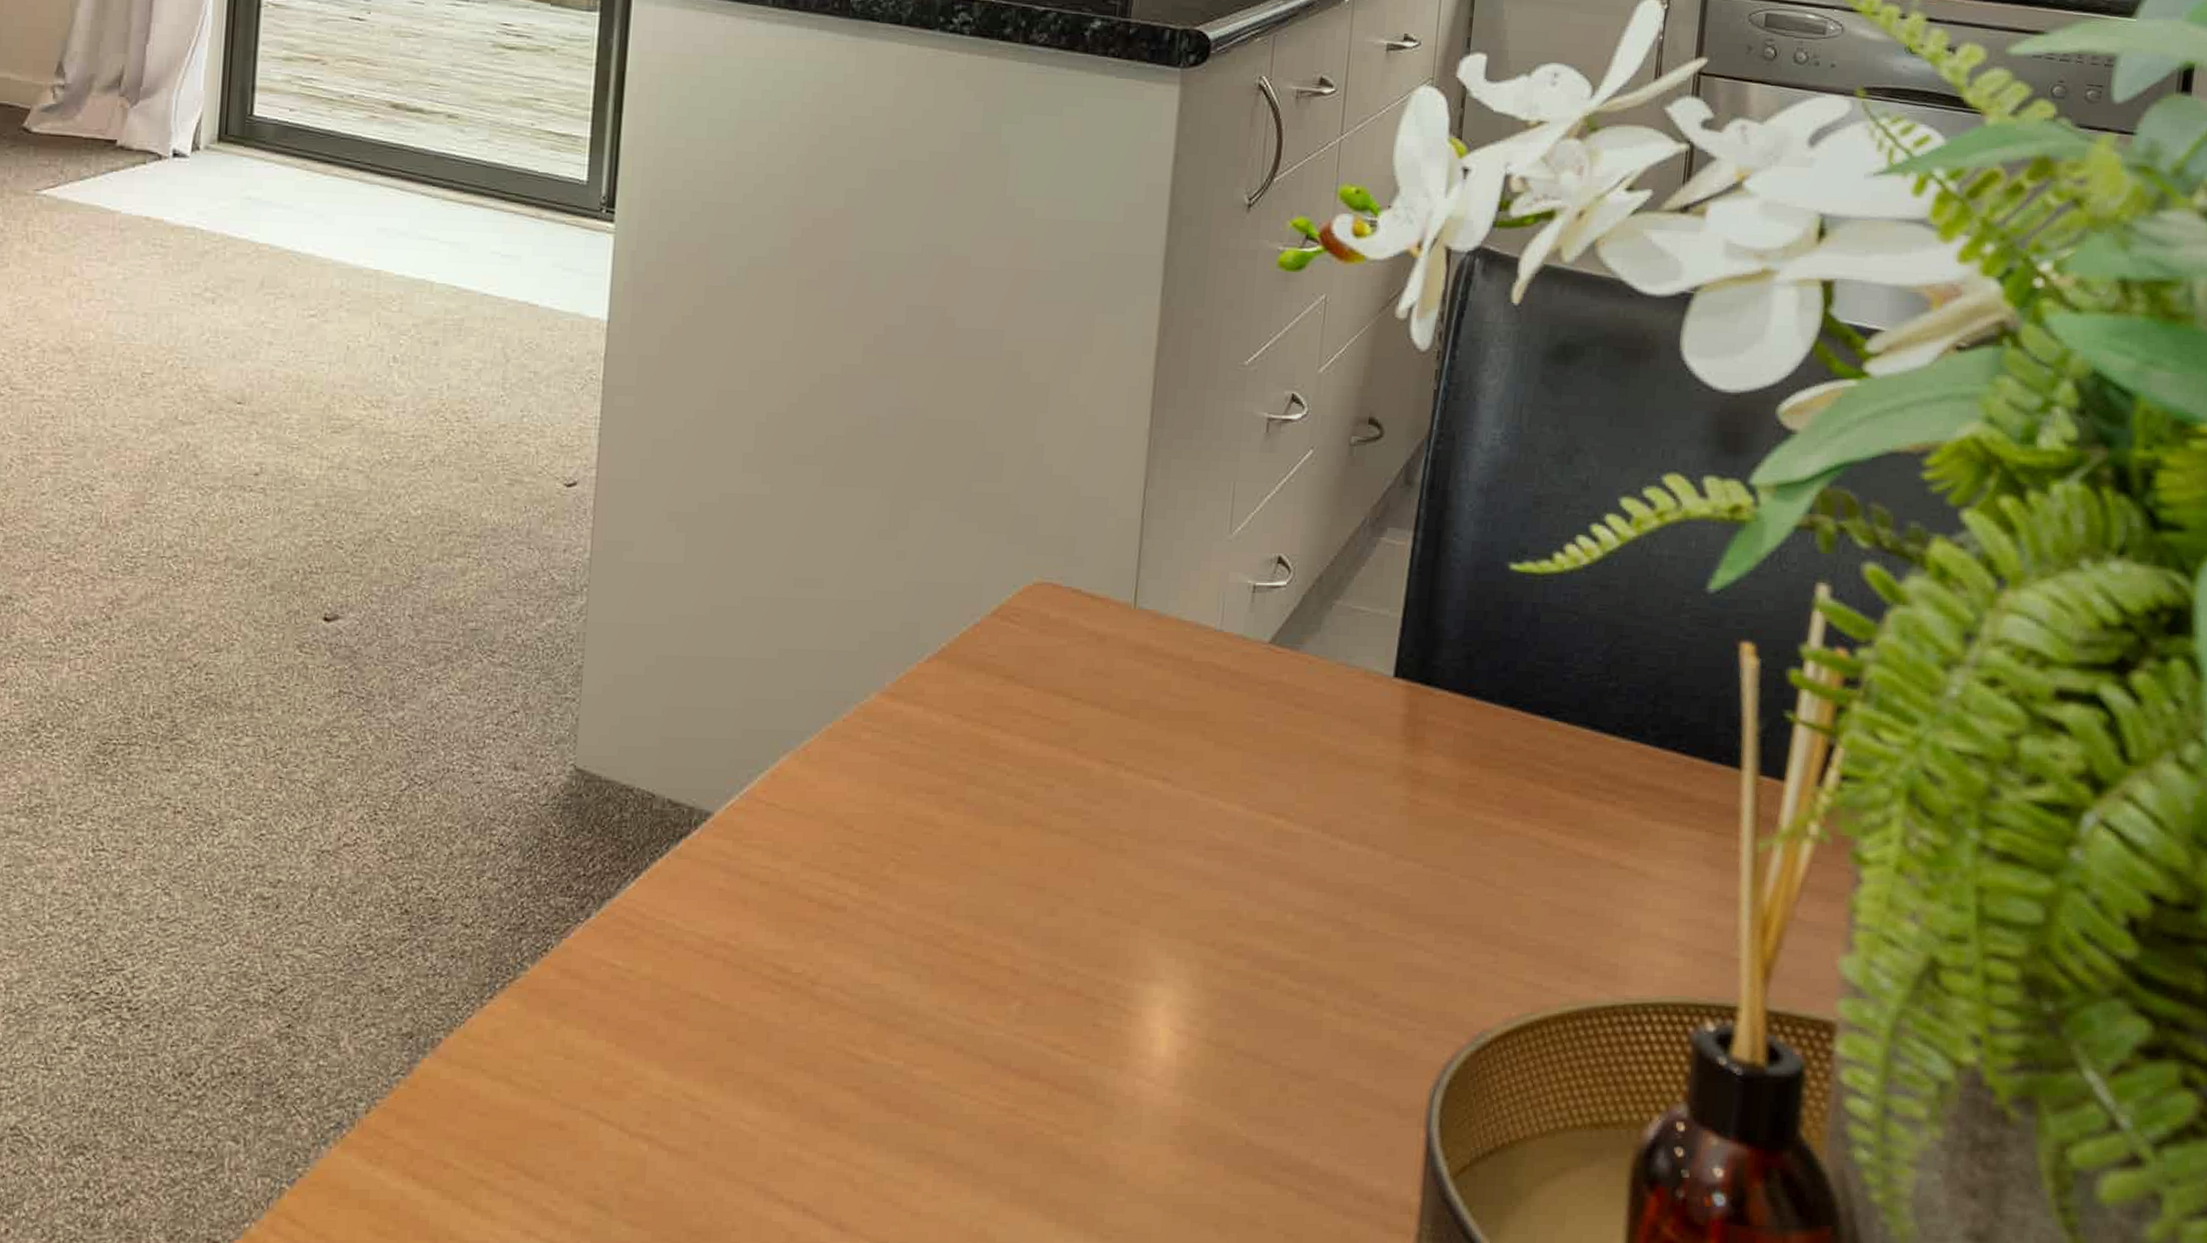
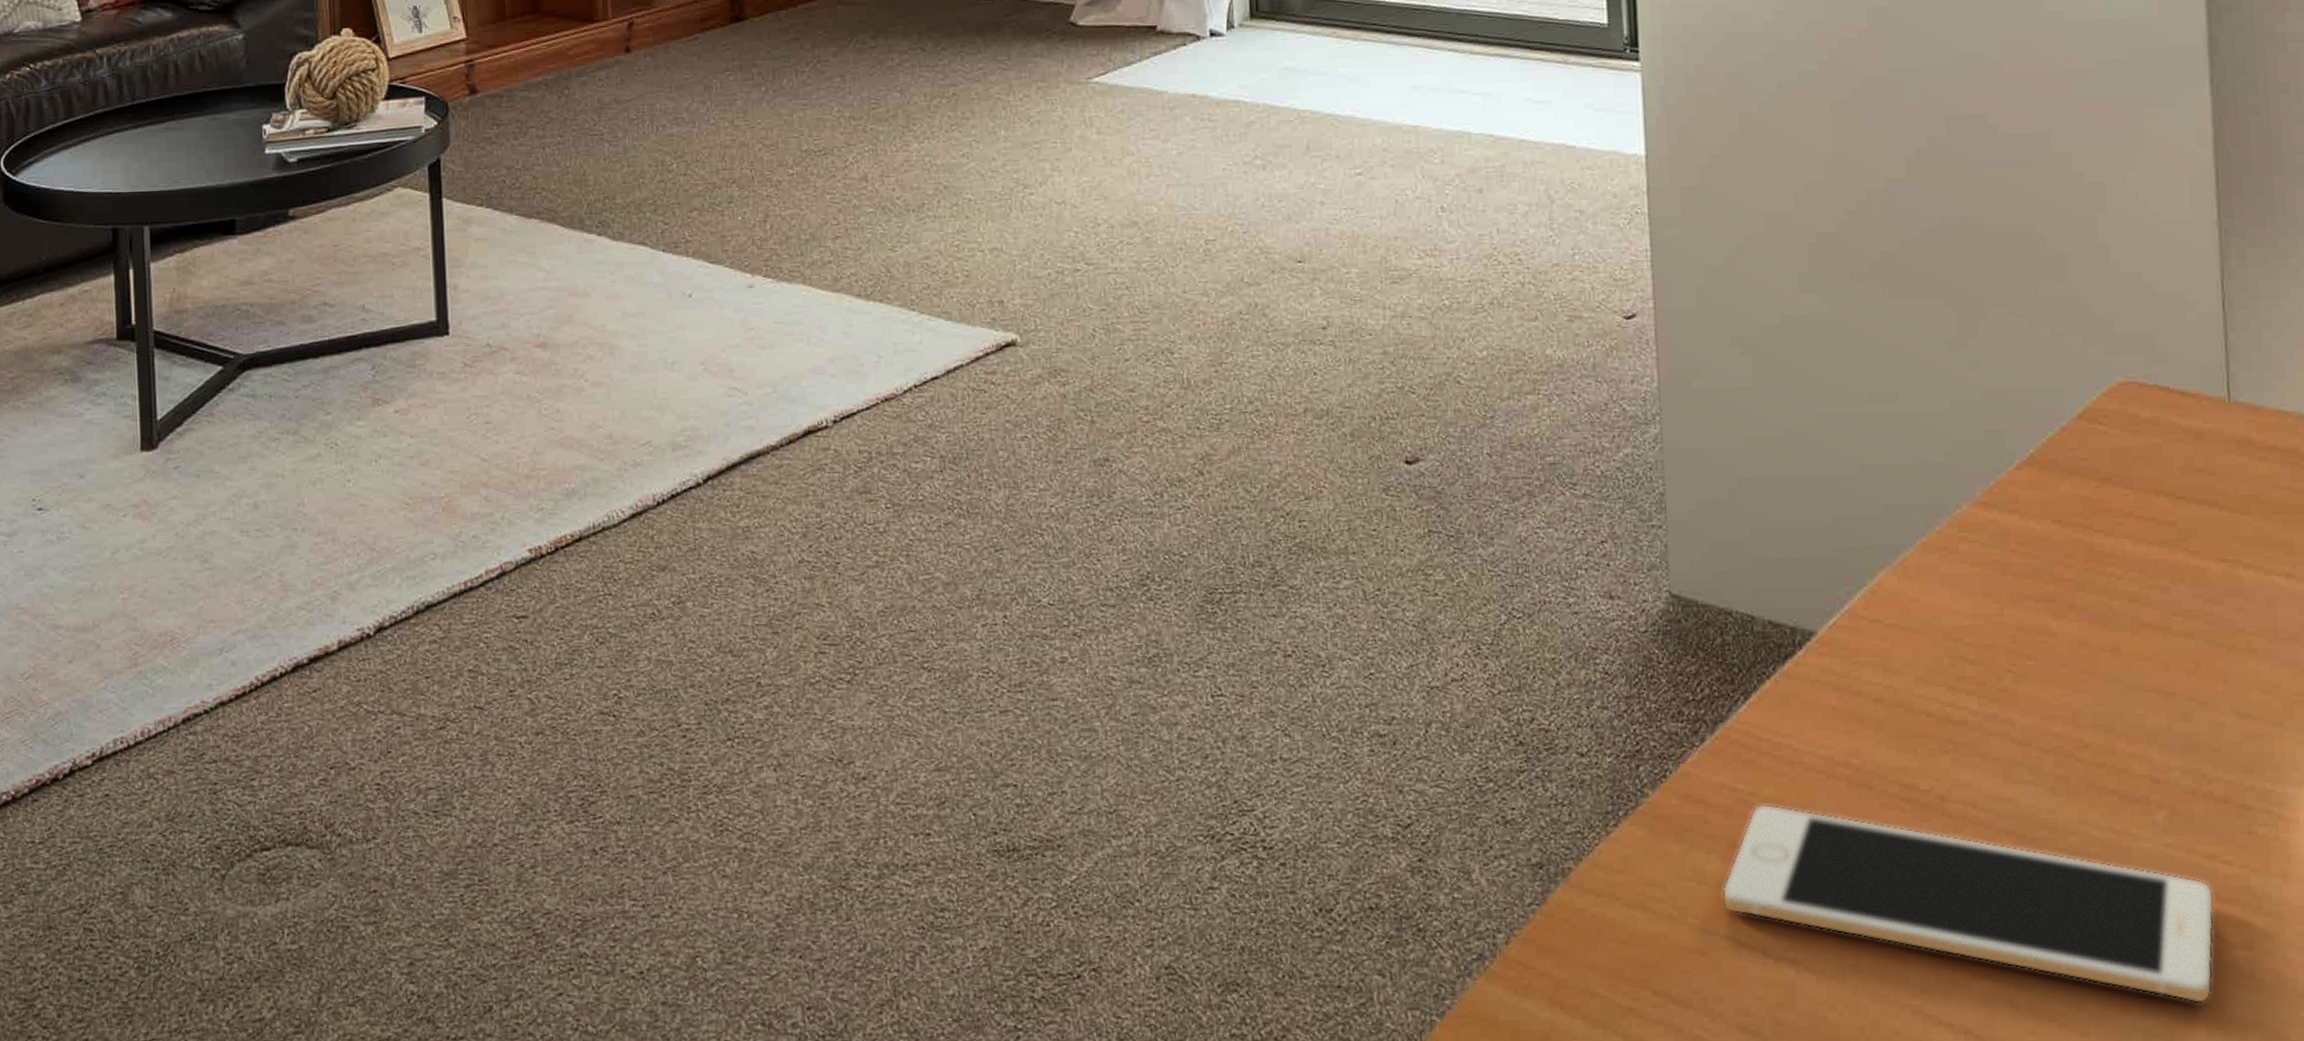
cell phone: none [586,981,1054,1187] -> present [1722,804,2215,1004]

